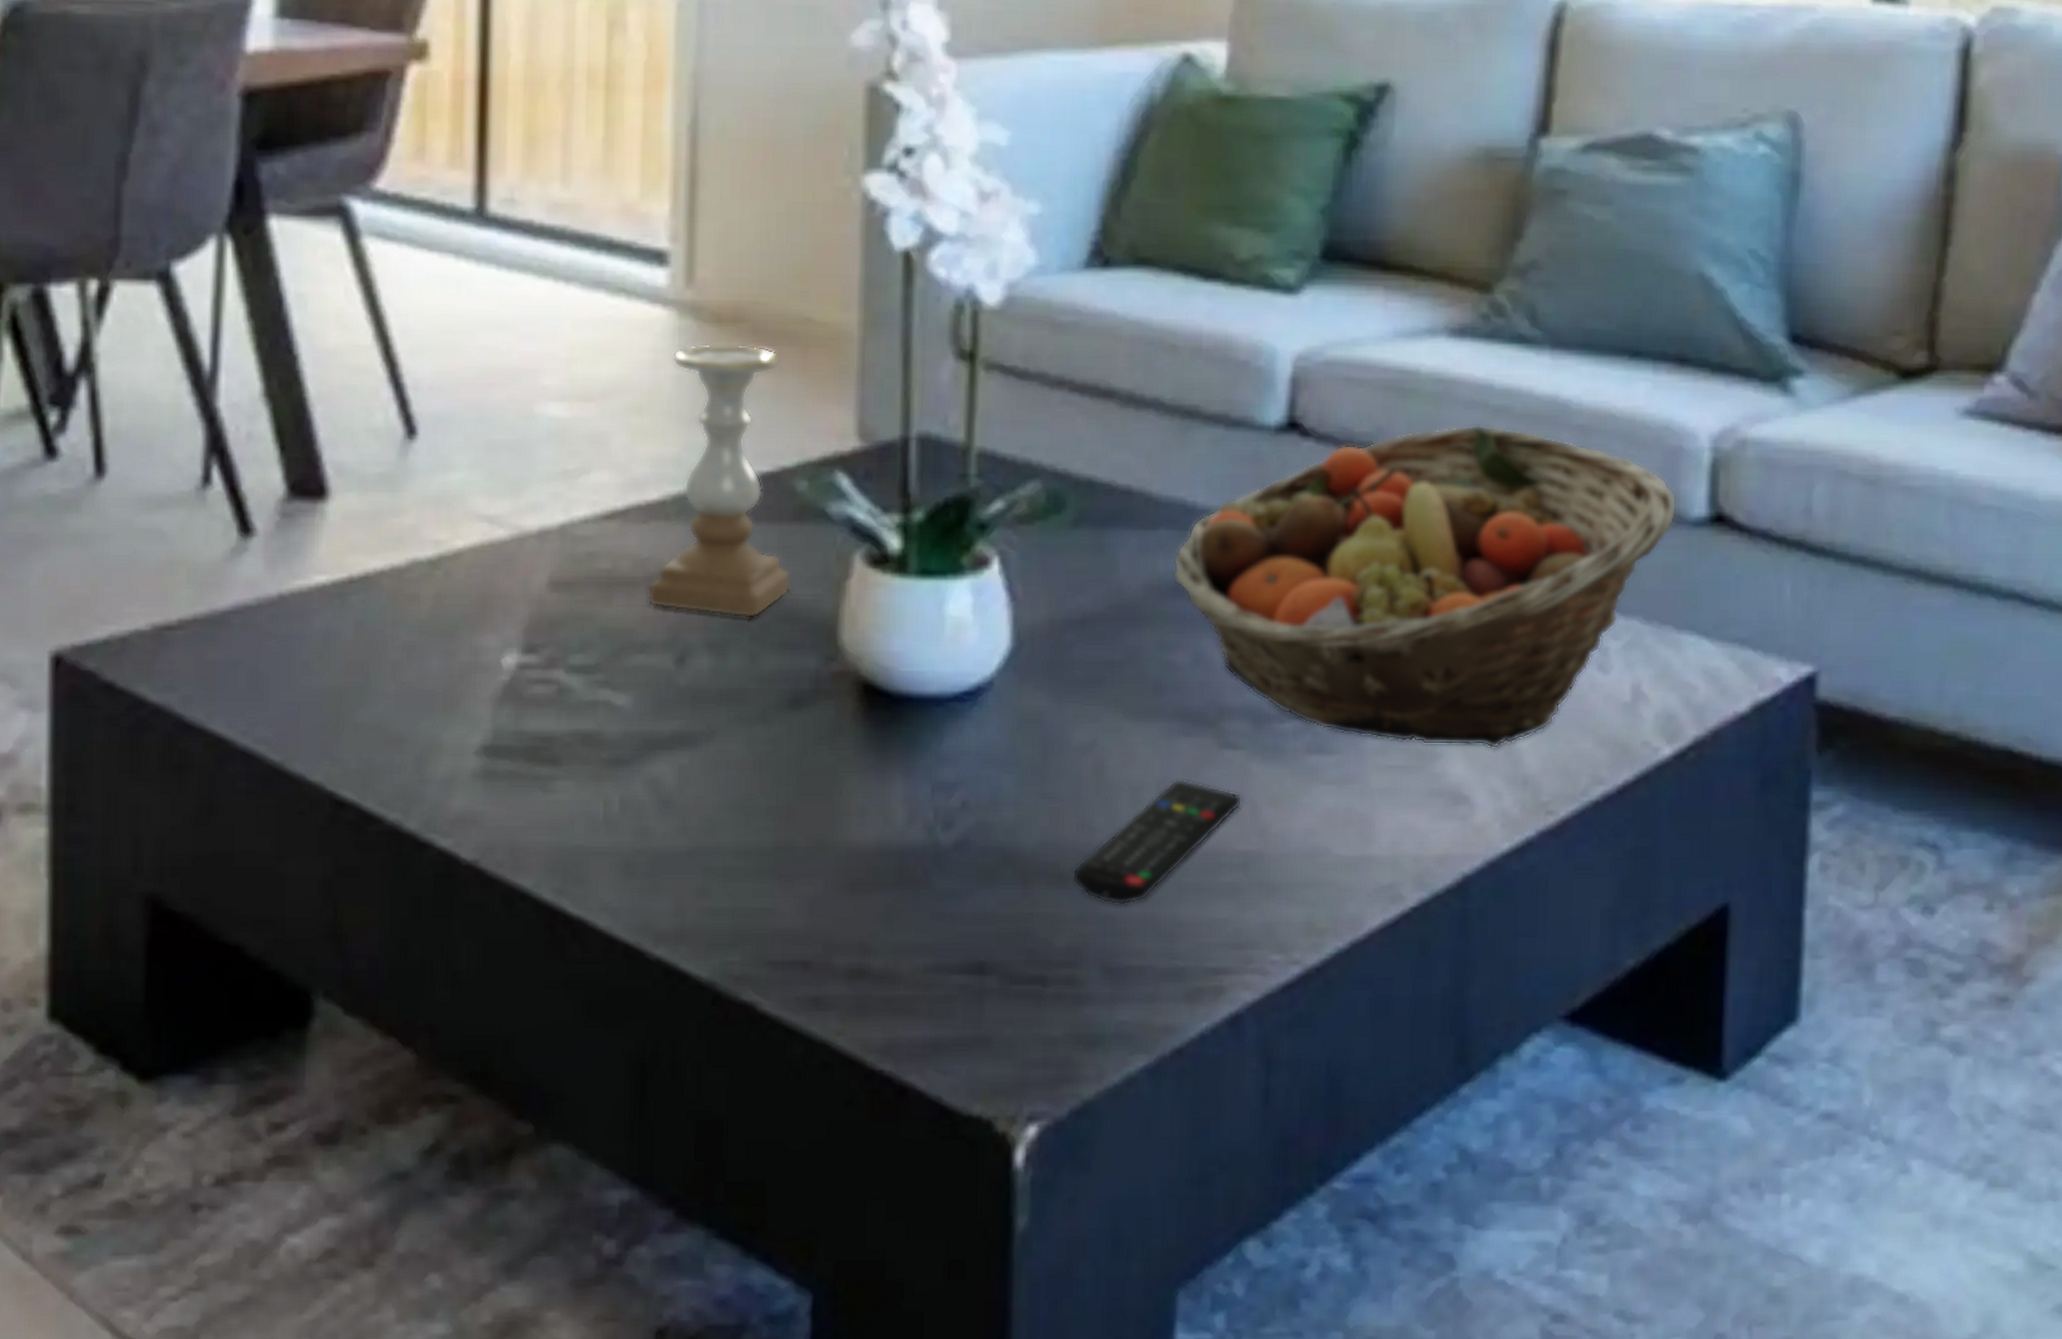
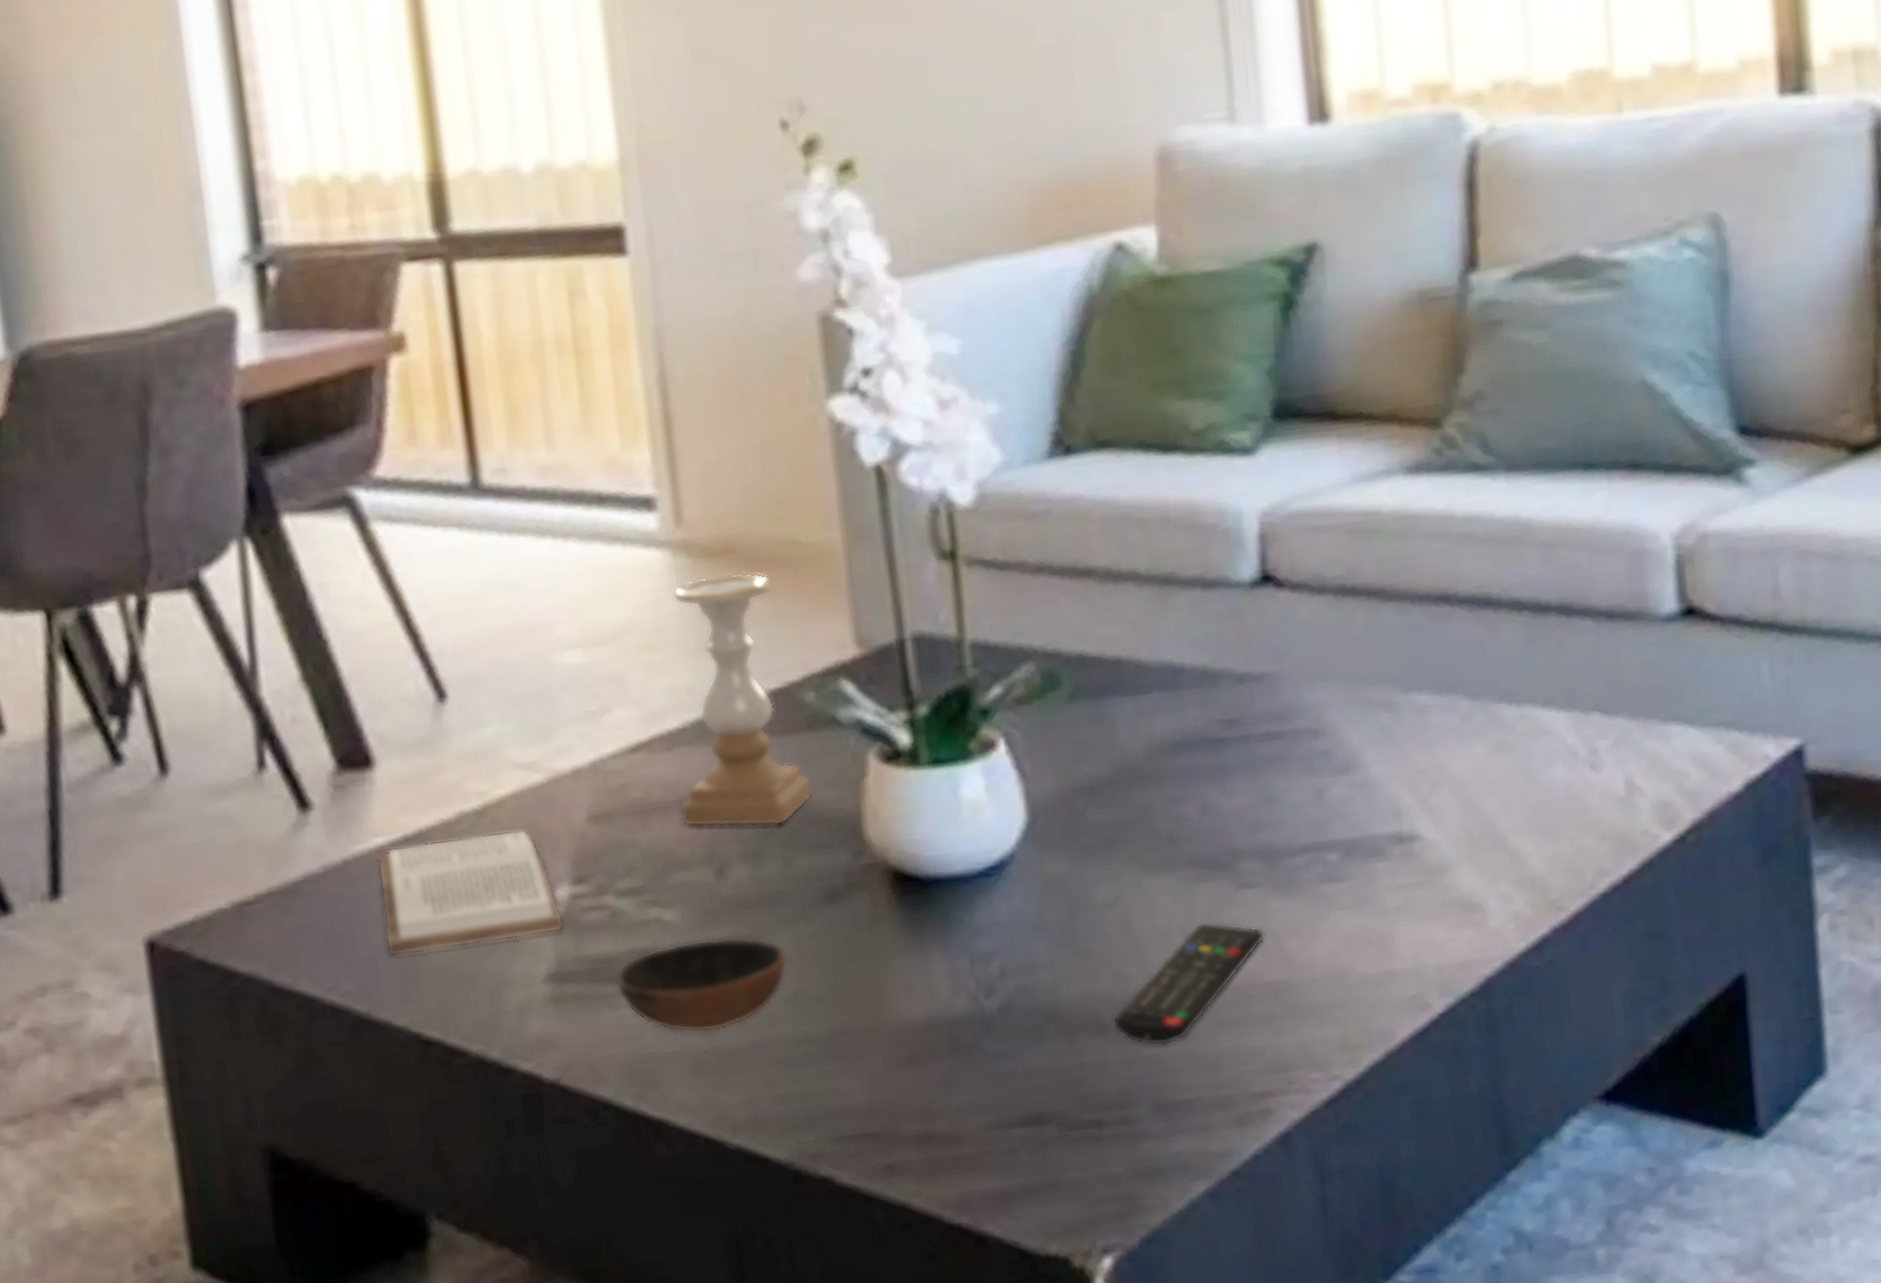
book: none [312,586,506,706] -> present [377,829,564,956]
bowl: none [551,730,741,830] -> present [614,937,789,1033]
fruit basket: present [1172,425,1677,749] -> none [1169,552,1648,861]

